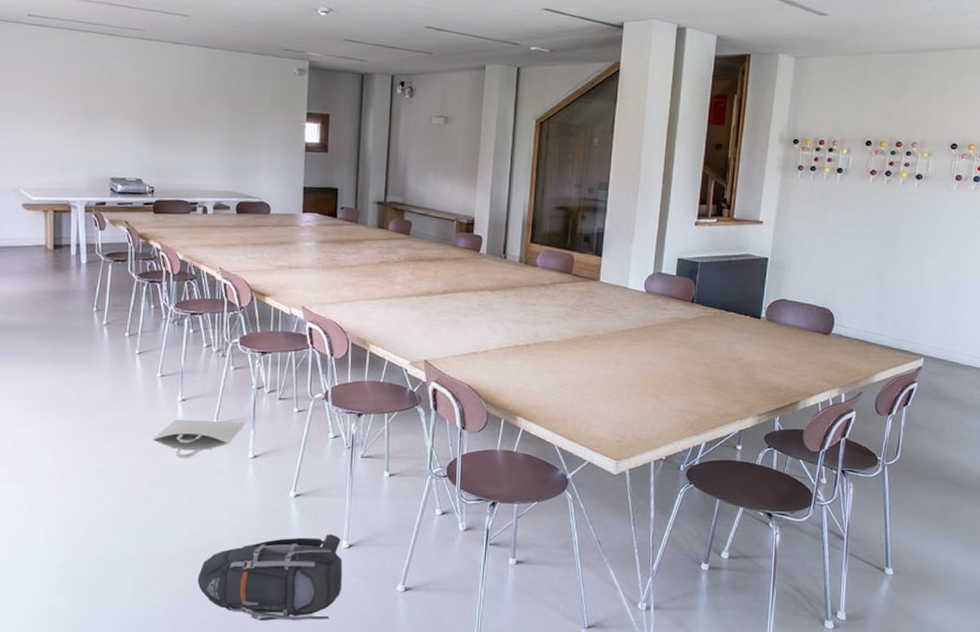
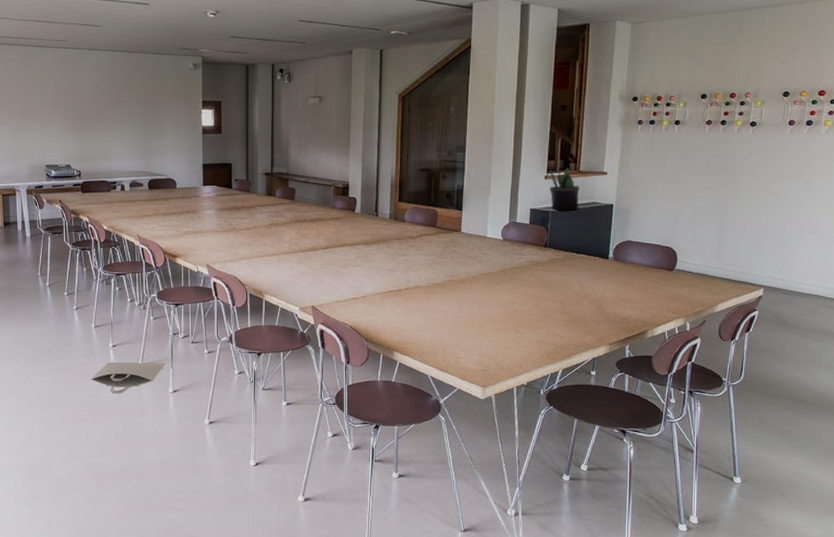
backpack: present [197,534,343,621] -> none [133,454,252,527]
planter: none [700,214,732,264] -> present [550,168,579,212]

